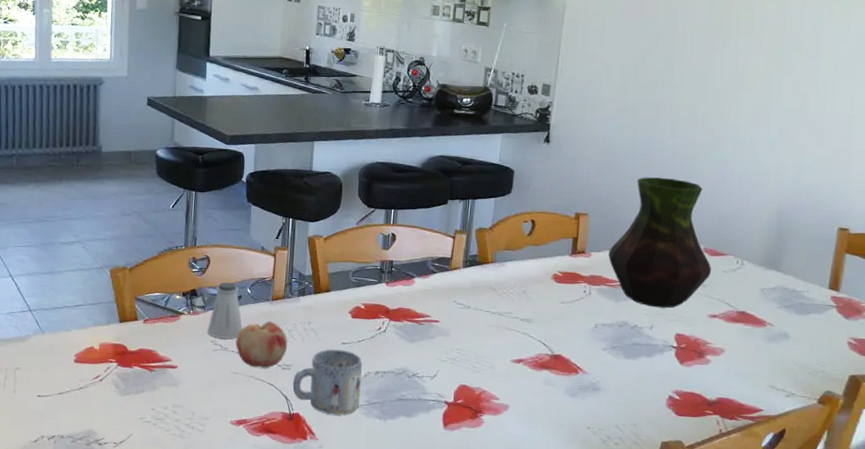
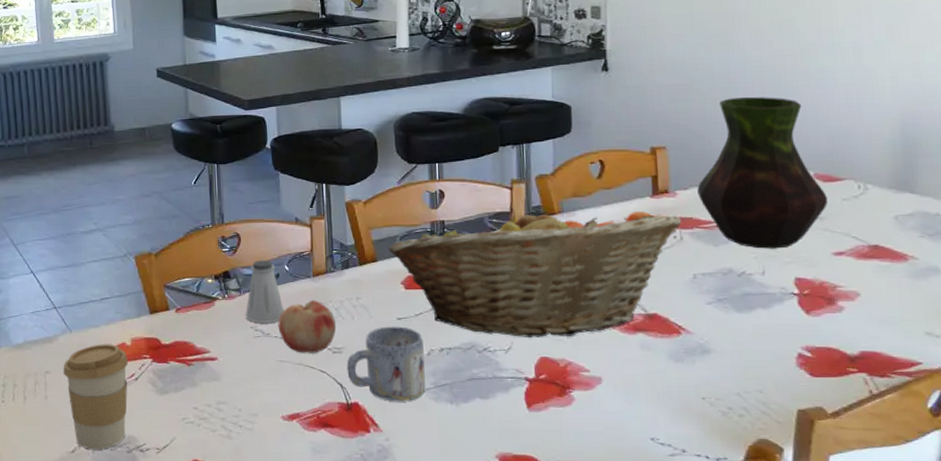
coffee cup: none [32,346,96,441] -> present [63,344,129,450]
fruit basket: none [341,253,592,369] -> present [388,206,682,337]

